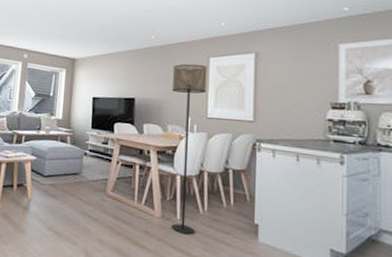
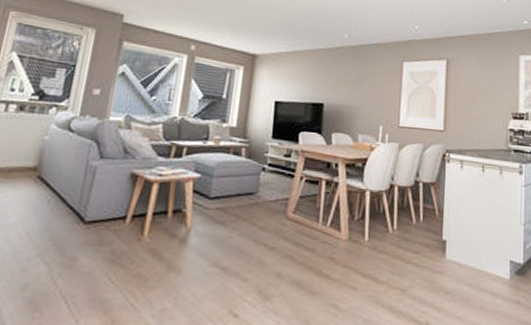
floor lamp: present [171,63,207,235] -> none [358,67,401,258]

